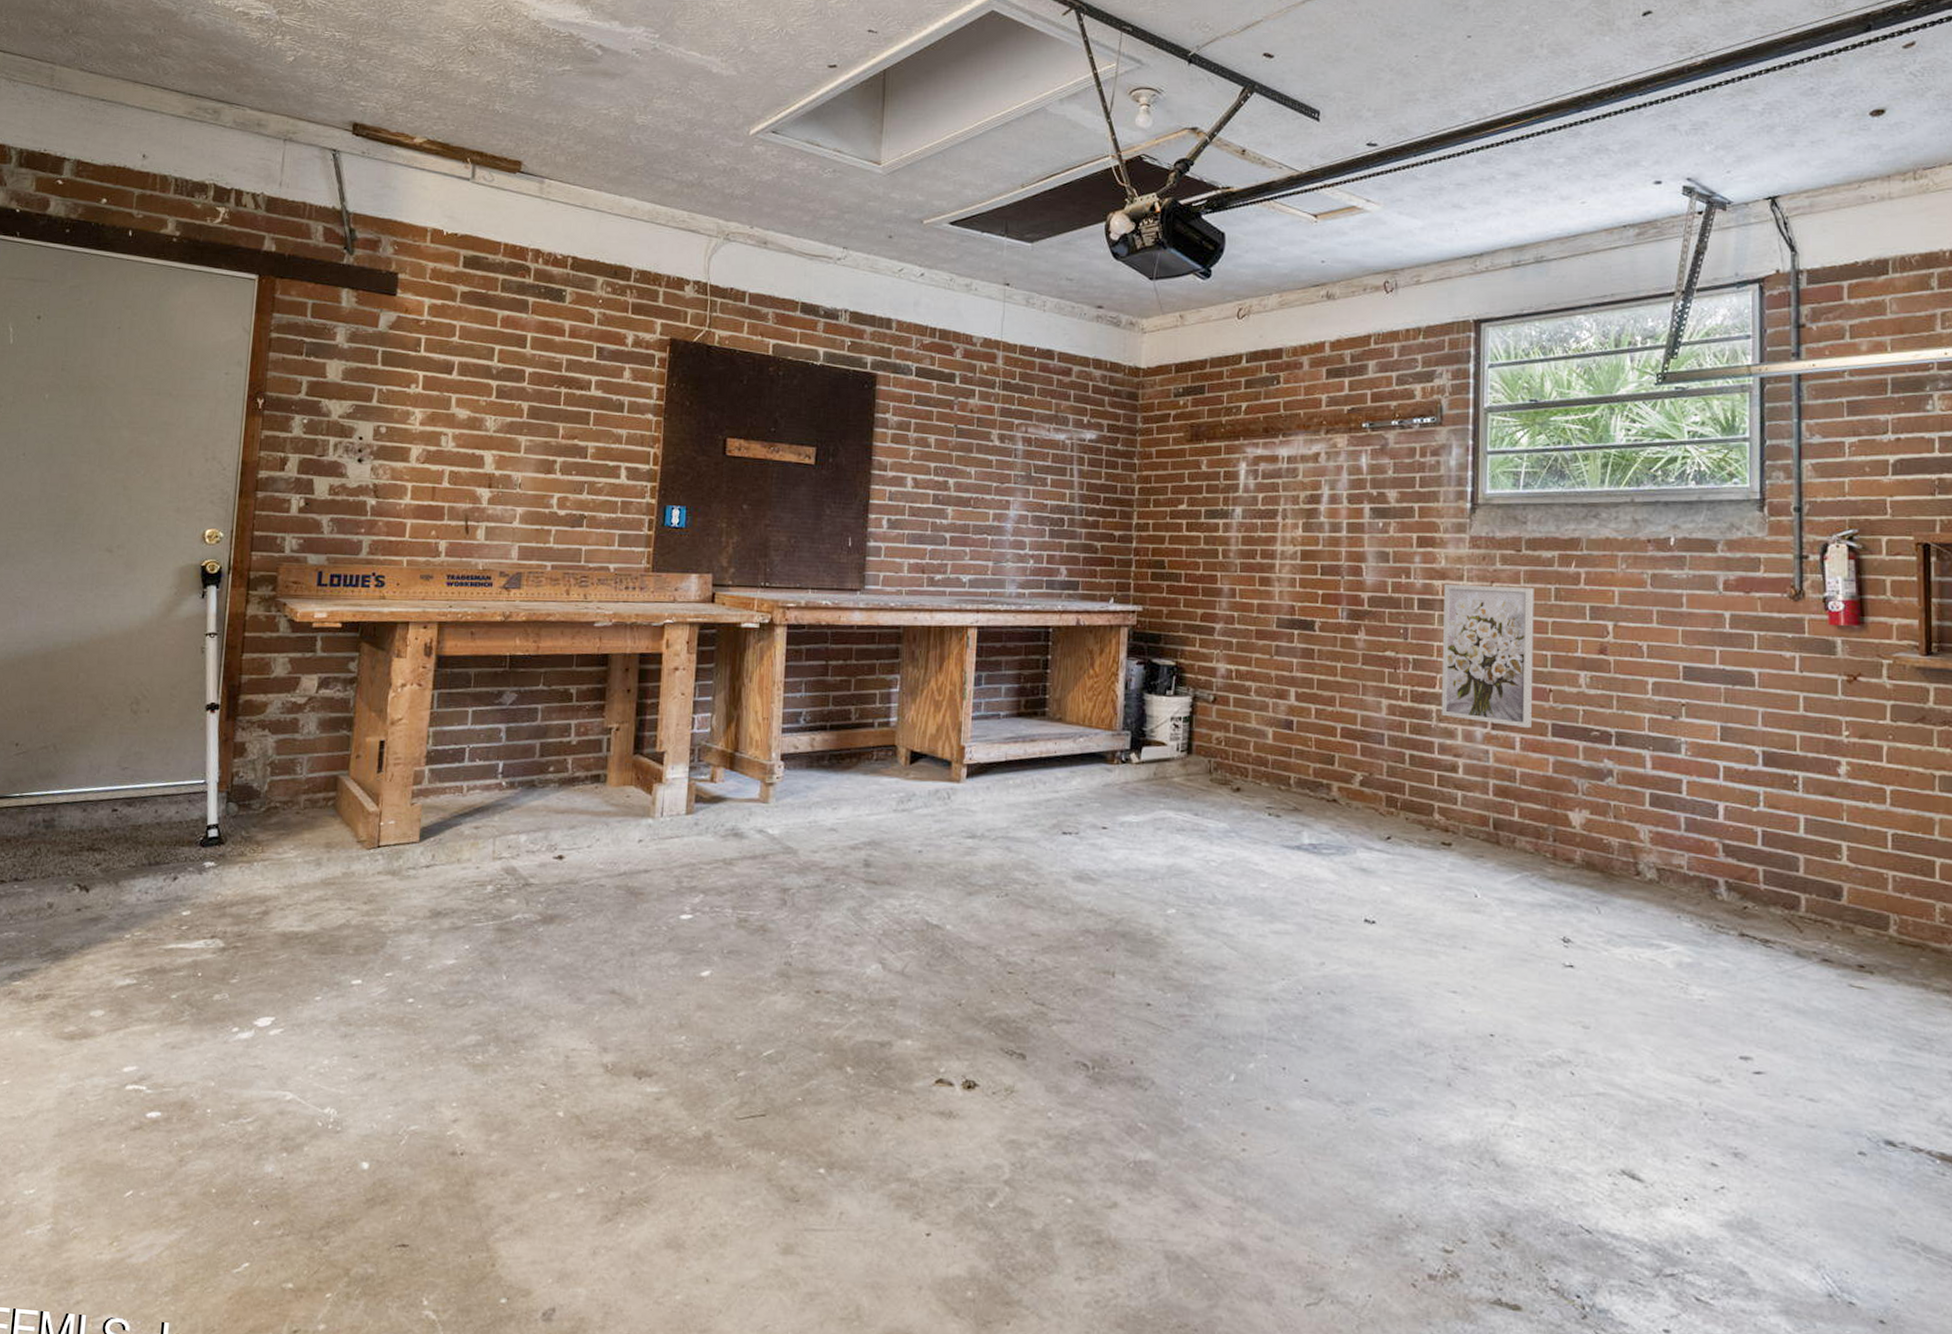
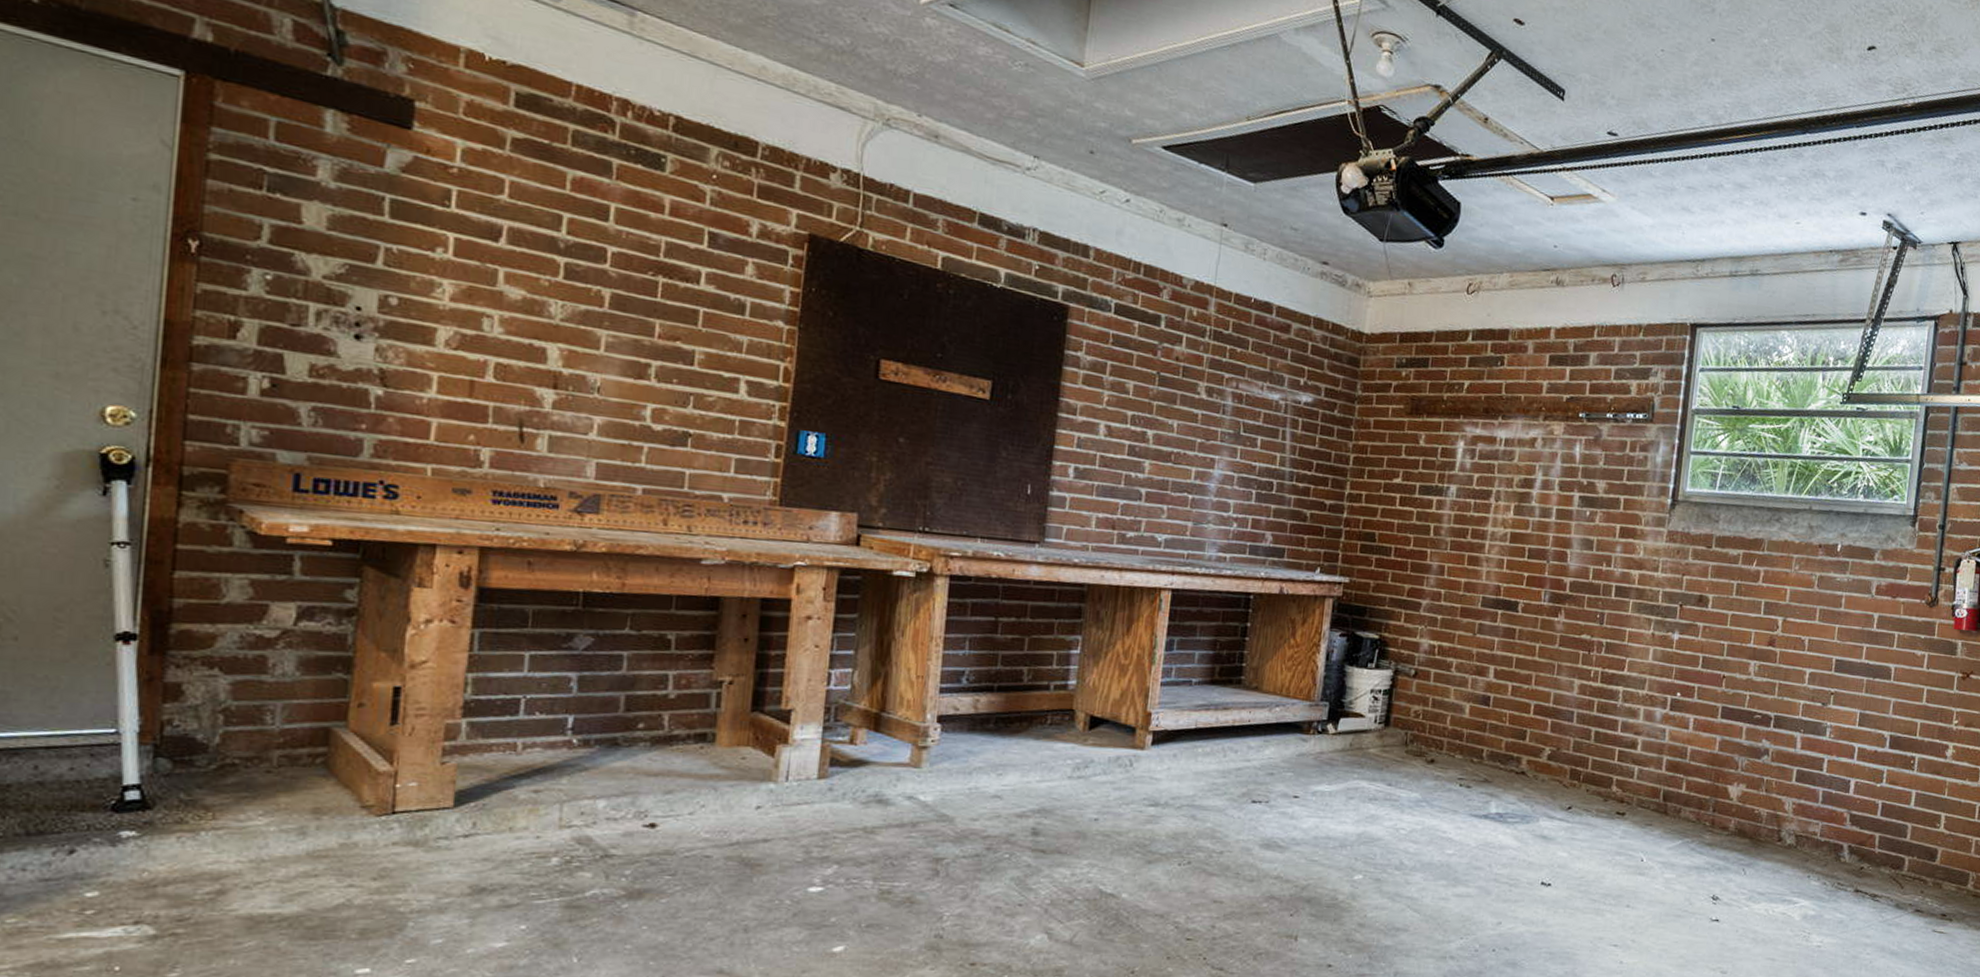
wall art: present [1441,583,1534,728] -> none [1627,573,1719,710]

